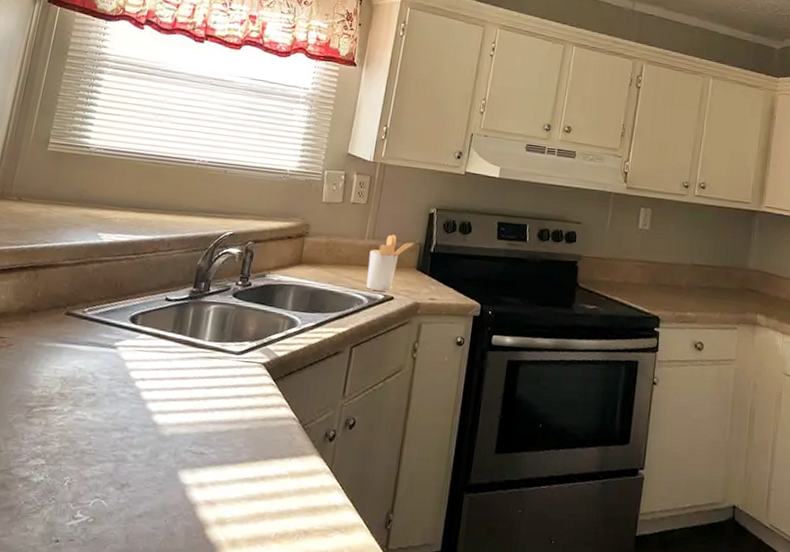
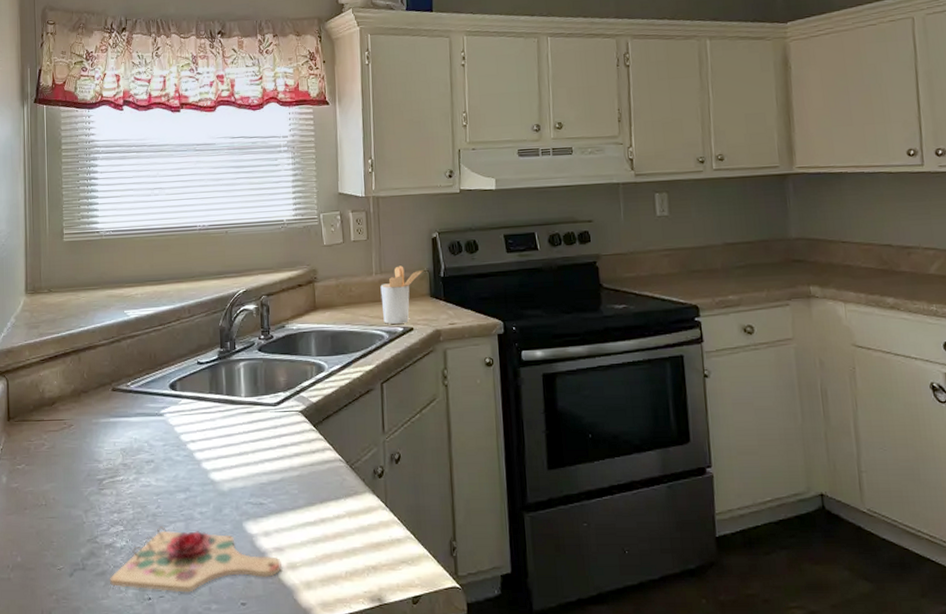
cutting board: none [15,465,210,539] -> present [109,526,282,593]

